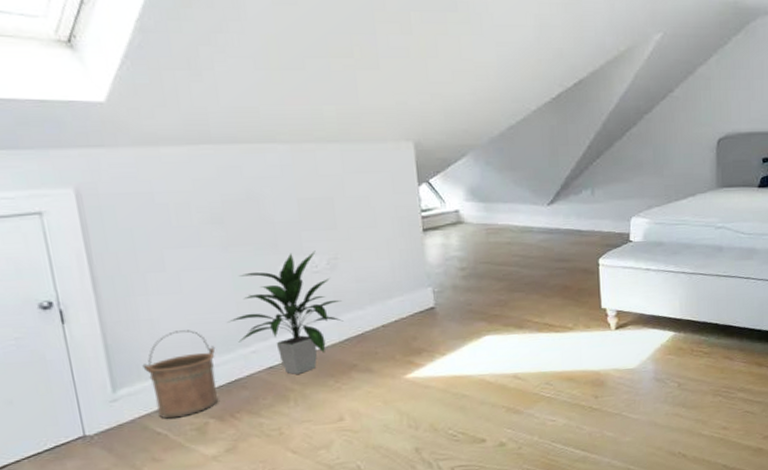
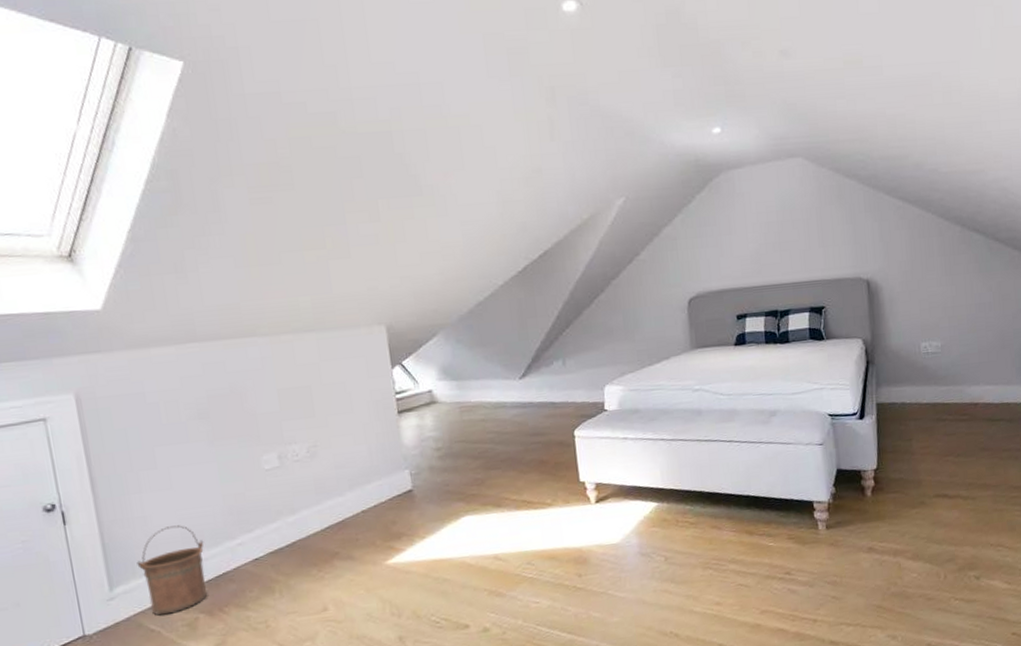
indoor plant: present [227,250,344,374] -> none [215,439,325,565]

